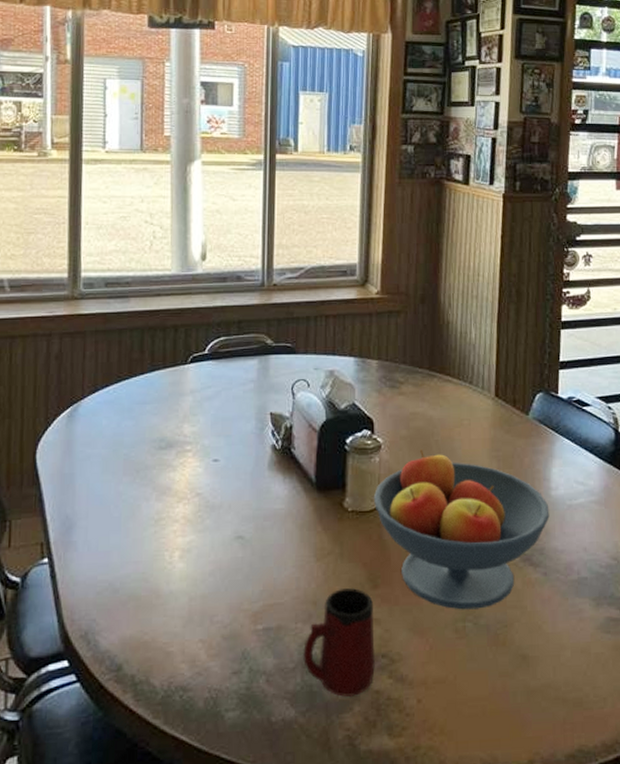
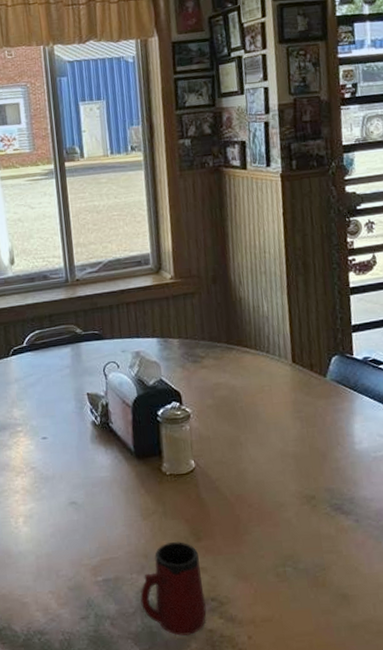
fruit bowl: present [373,449,550,610] -> none [188,416,356,557]

